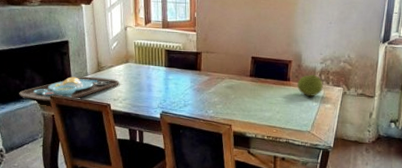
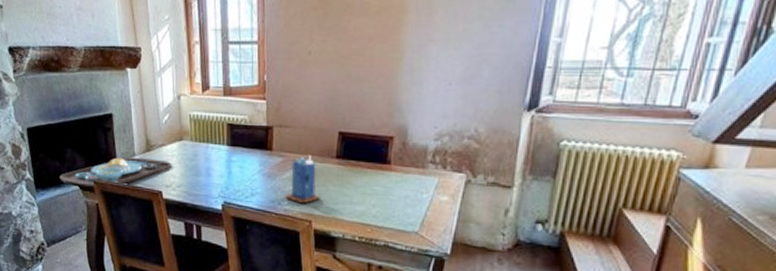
candle: none [211,74,239,112] -> present [285,155,322,204]
fruit: present [297,75,323,97] -> none [401,156,438,186]

